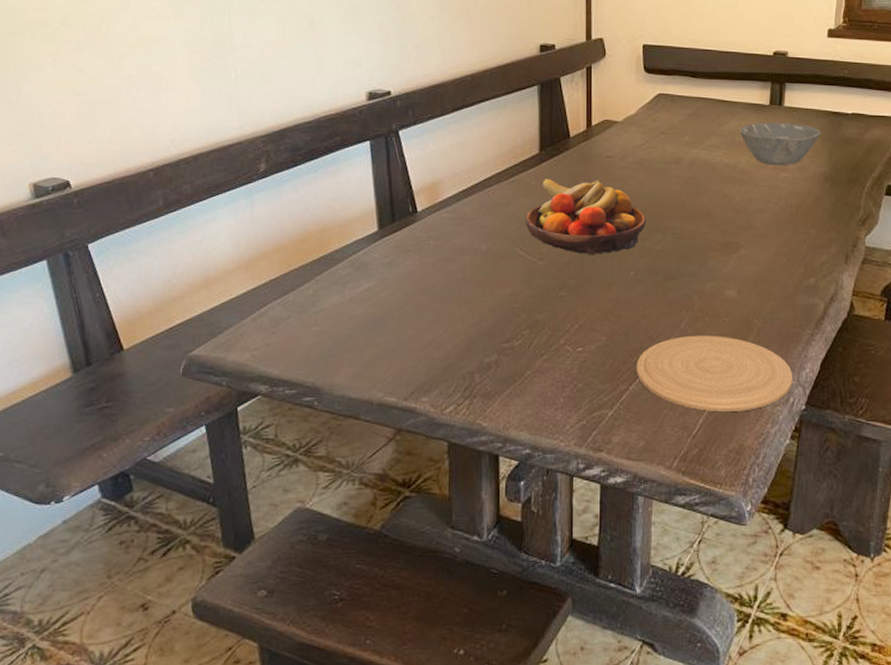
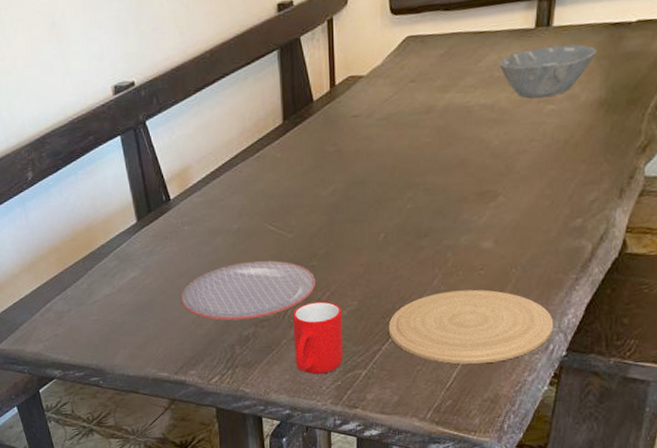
plate: none [419,284,565,346] -> present [181,260,316,321]
fruit bowl: present [525,179,646,254] -> none [273,143,396,222]
cup: none [538,334,590,412] -> present [292,301,344,375]

